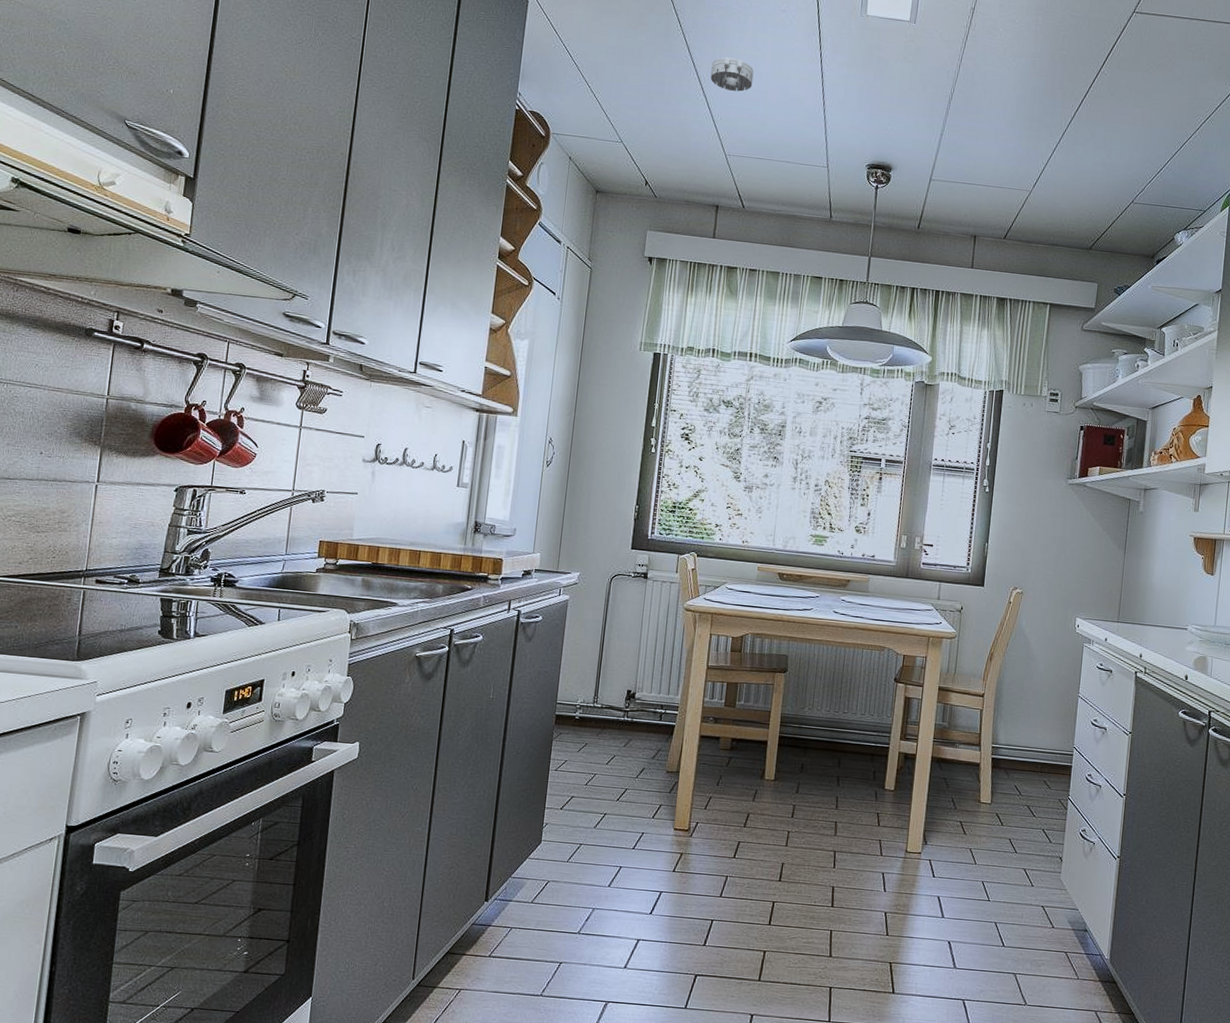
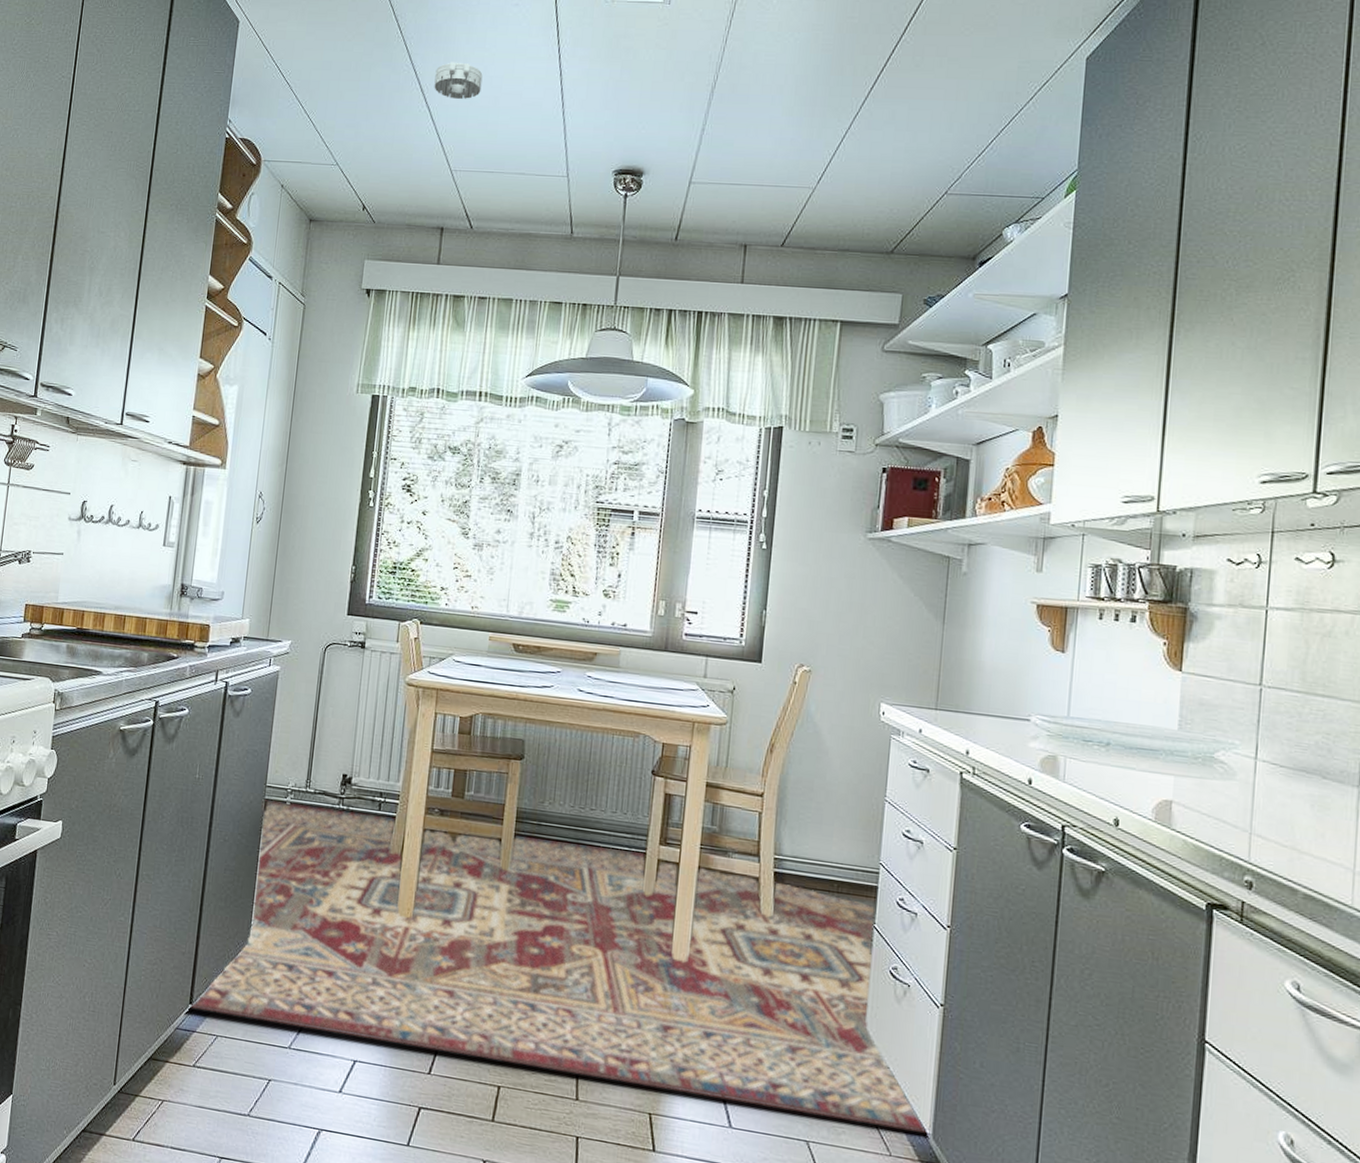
rug: none [486,715,1106,959] -> present [190,800,927,1133]

